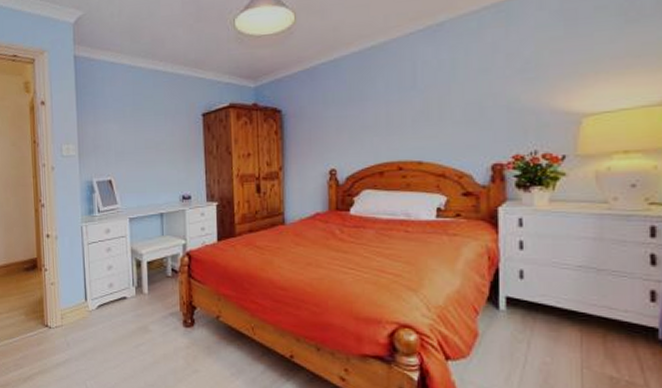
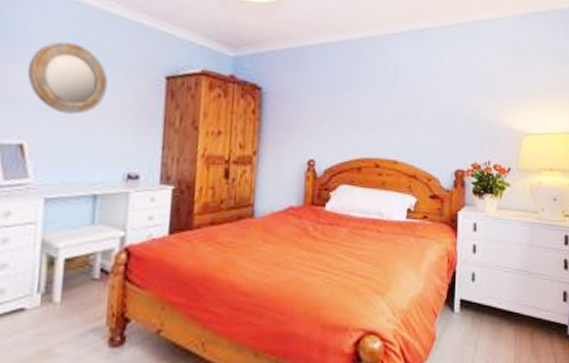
home mirror: none [107,99,161,154] -> present [27,41,108,115]

